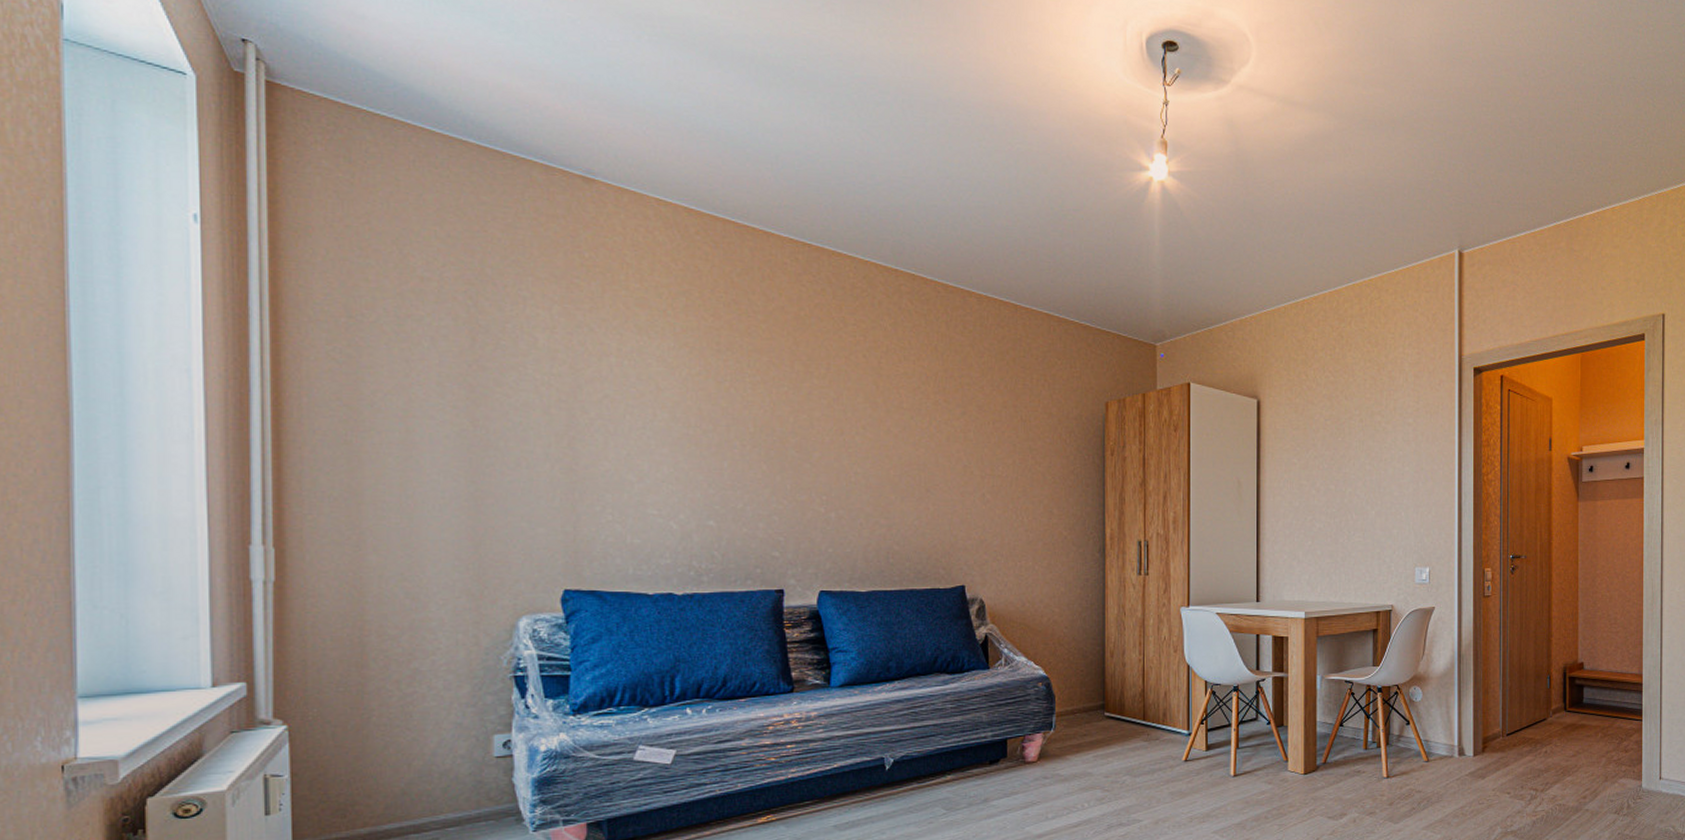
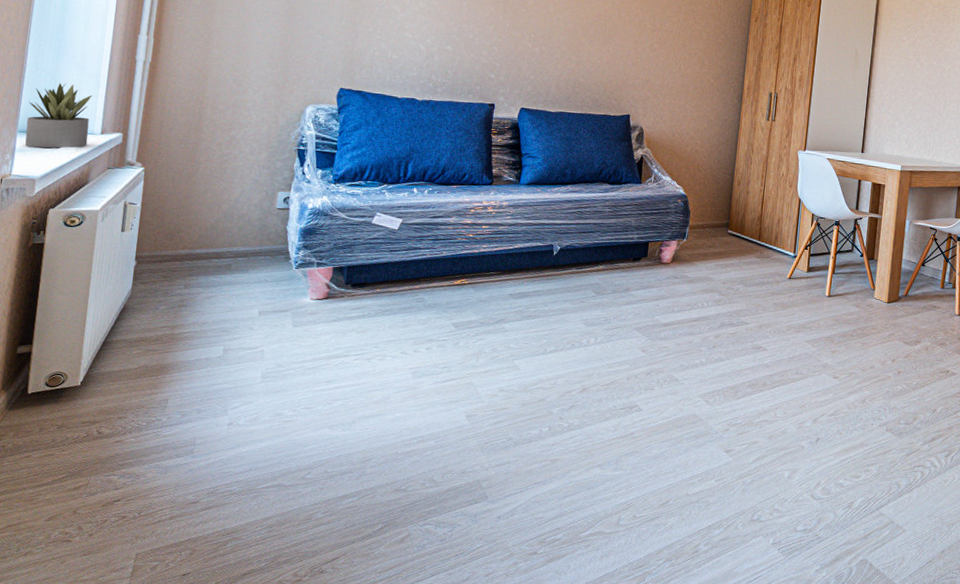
succulent plant: none [90,622,193,716] -> present [25,82,92,149]

